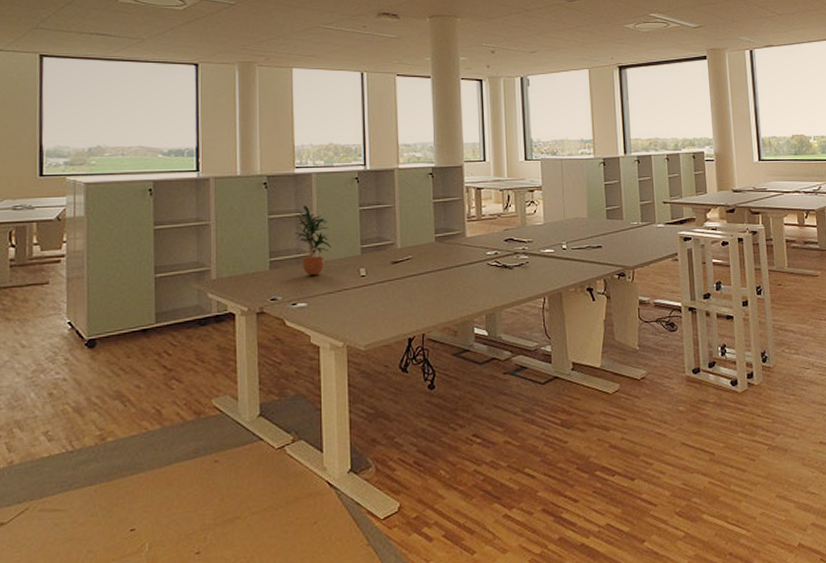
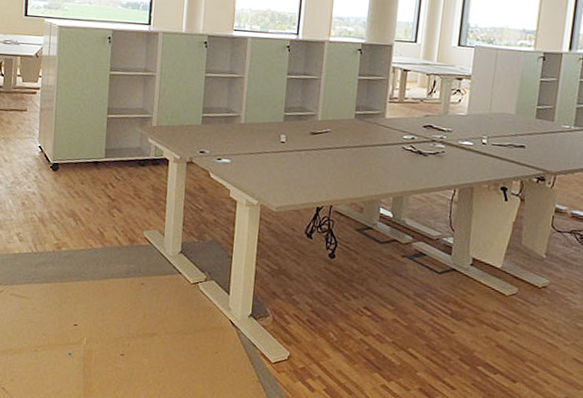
potted plant: present [294,205,331,275] -> none [226,67,258,135]

